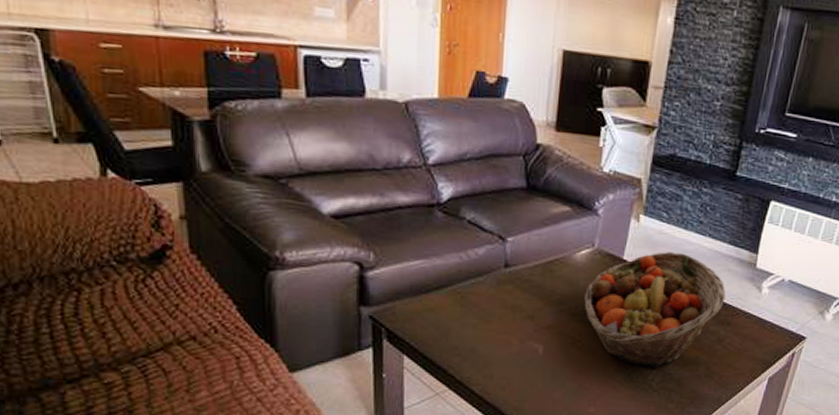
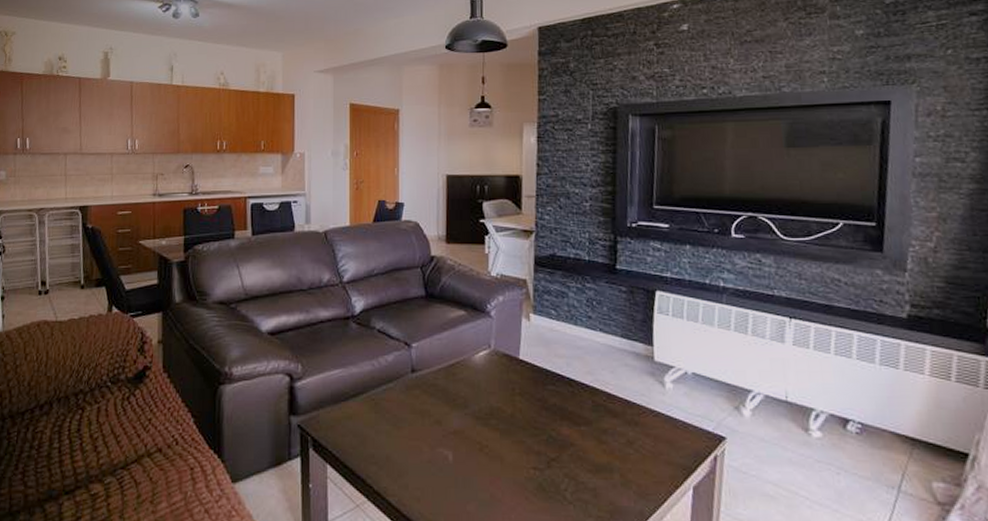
fruit basket: present [584,252,726,368] -> none [487,349,628,476]

